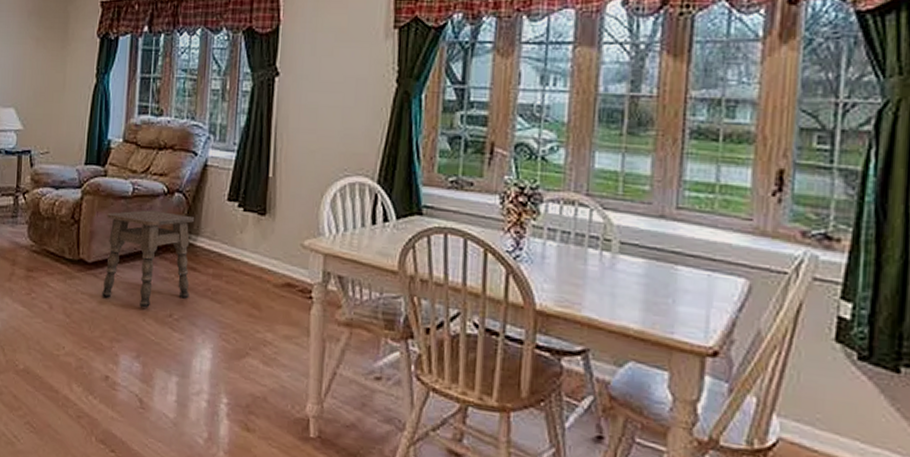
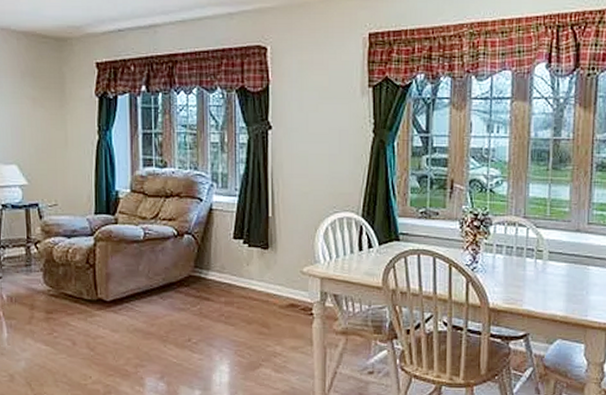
side table: present [102,210,195,309] -> none [121,251,205,336]

